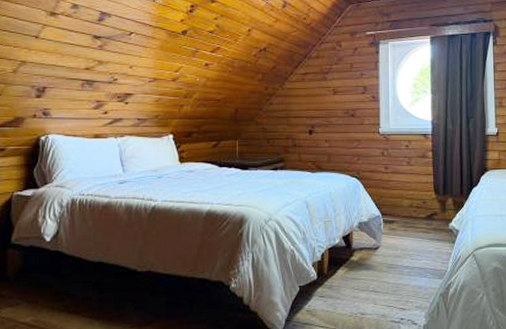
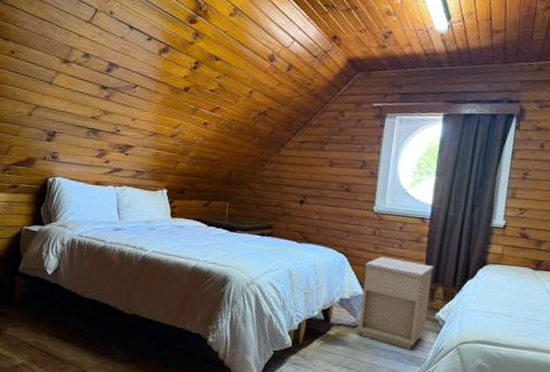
nightstand: none [378,176,442,264] -> present [358,256,434,350]

